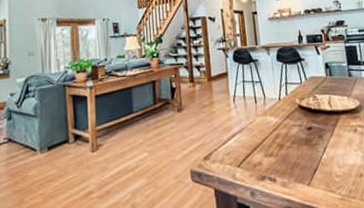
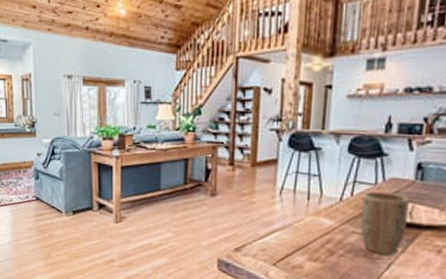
plant pot: none [294,88,330,141] -> present [360,191,410,255]

